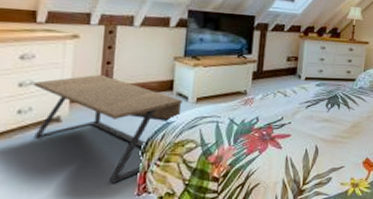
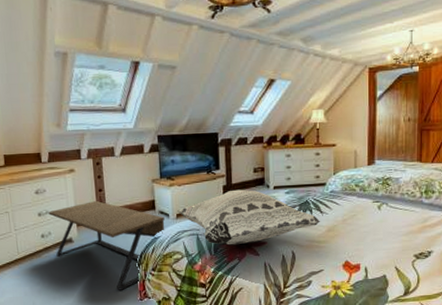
decorative pillow: none [198,77,347,136] -> present [177,189,321,245]

